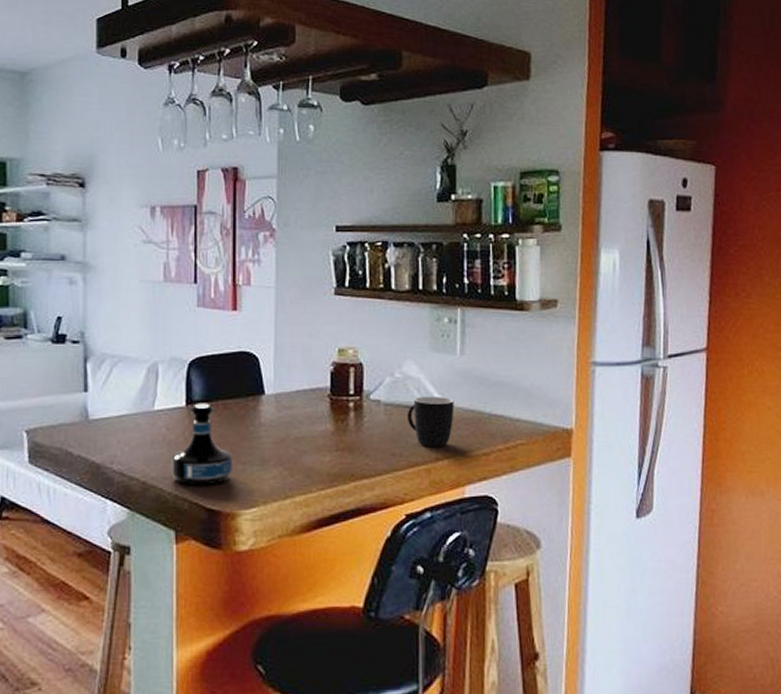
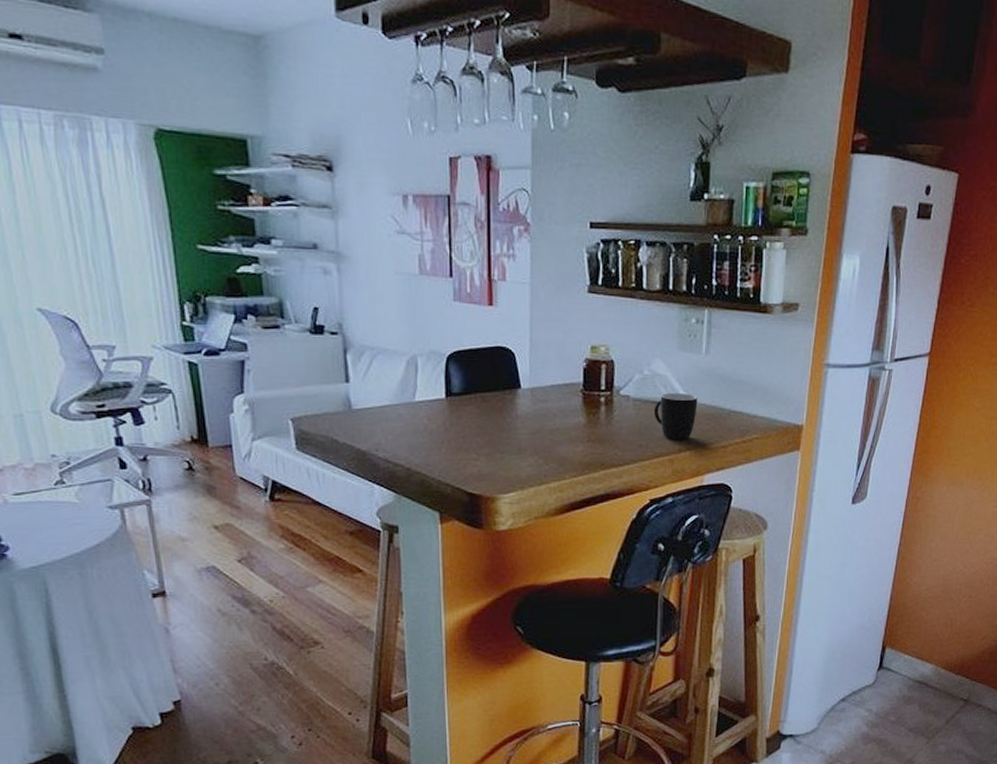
tequila bottle: present [171,403,232,486] -> none [434,395,491,472]

